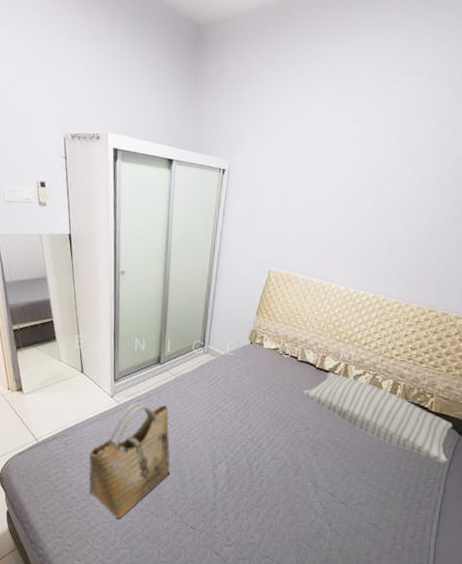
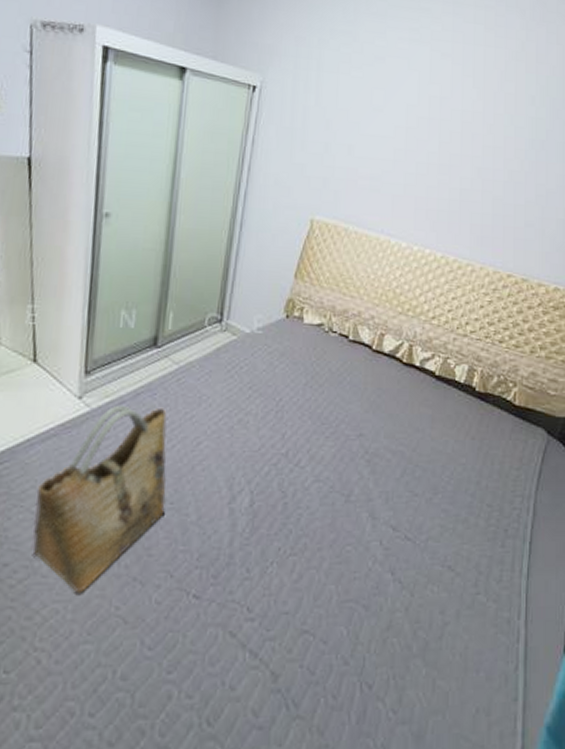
pillow: present [304,372,453,464] -> none [357,355,541,475]

